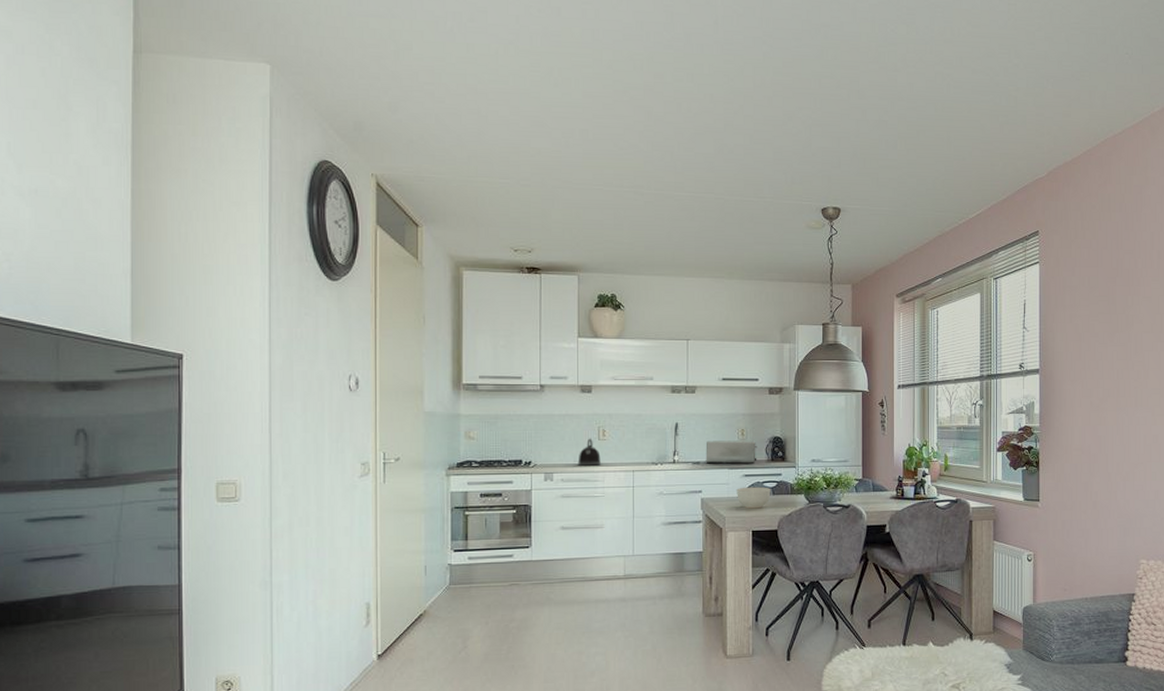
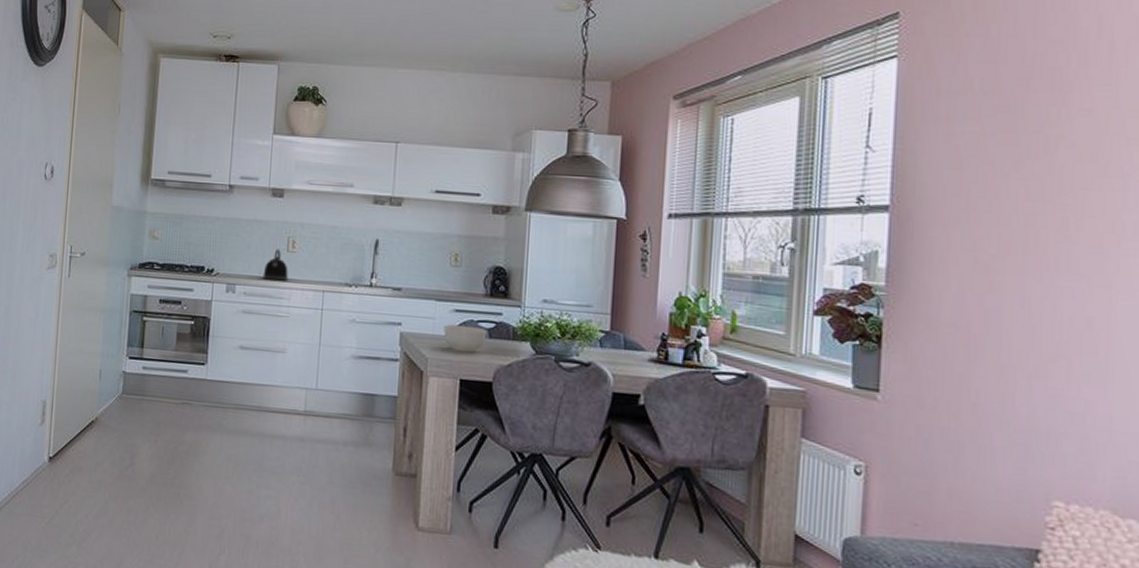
toaster: present [705,440,757,465] -> none [408,264,474,298]

